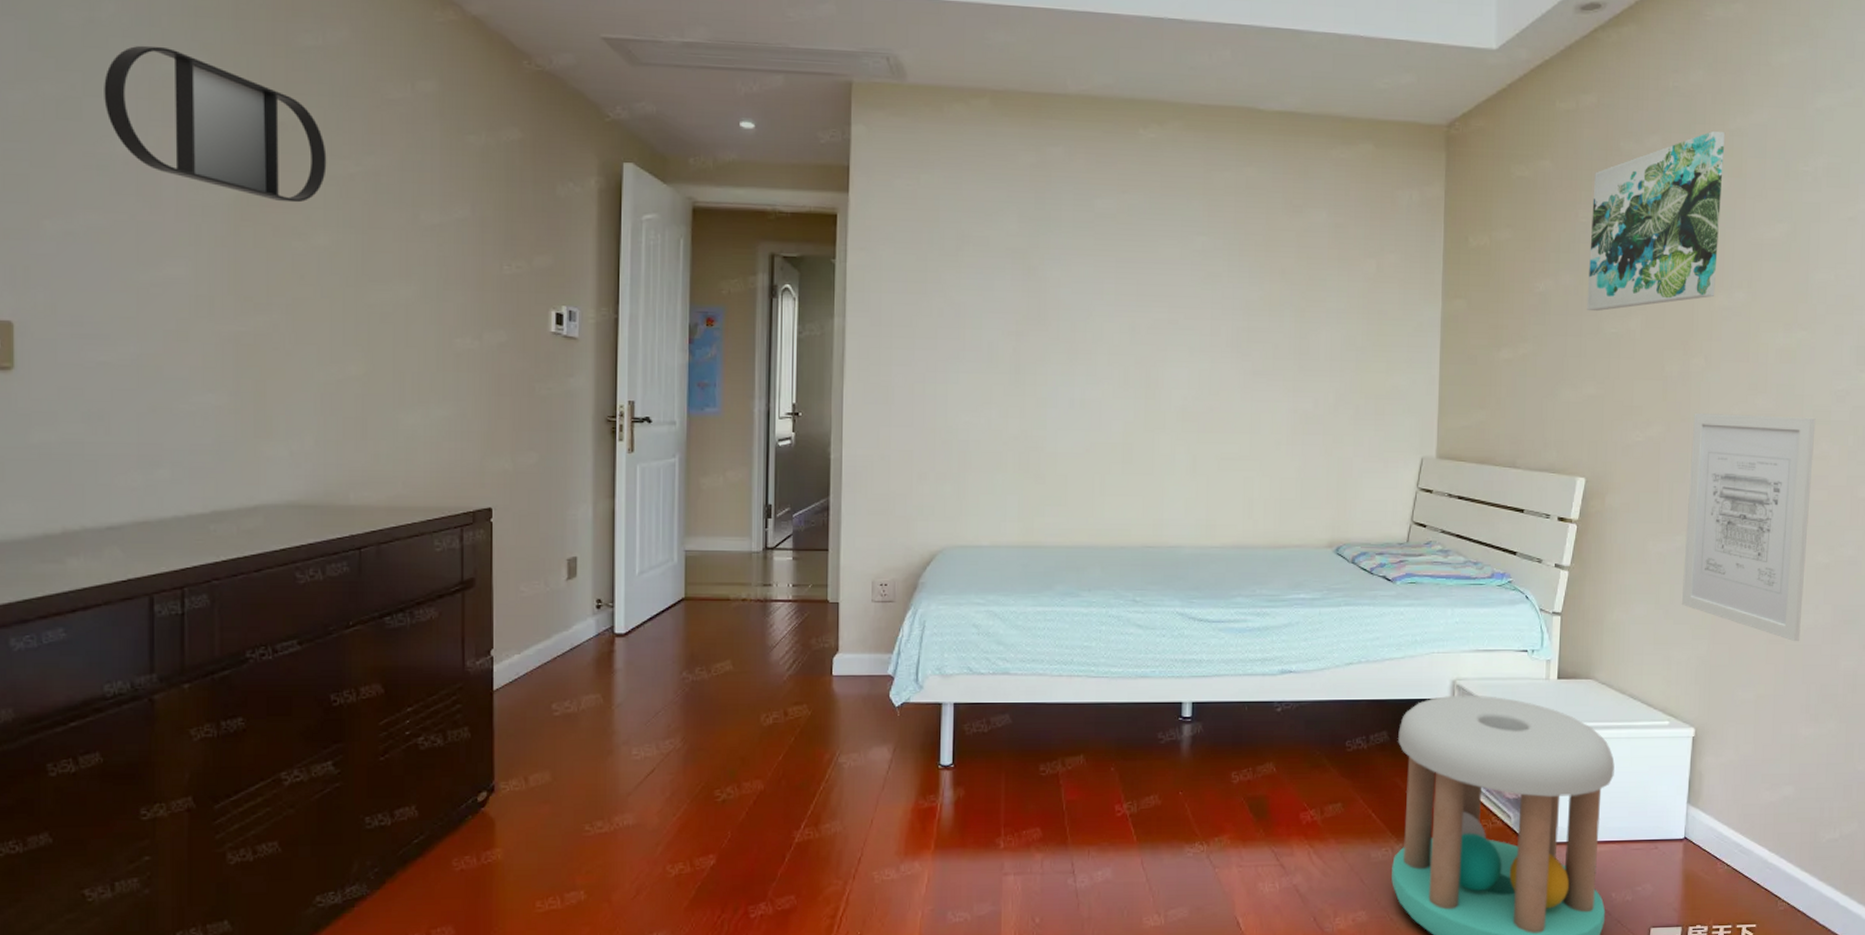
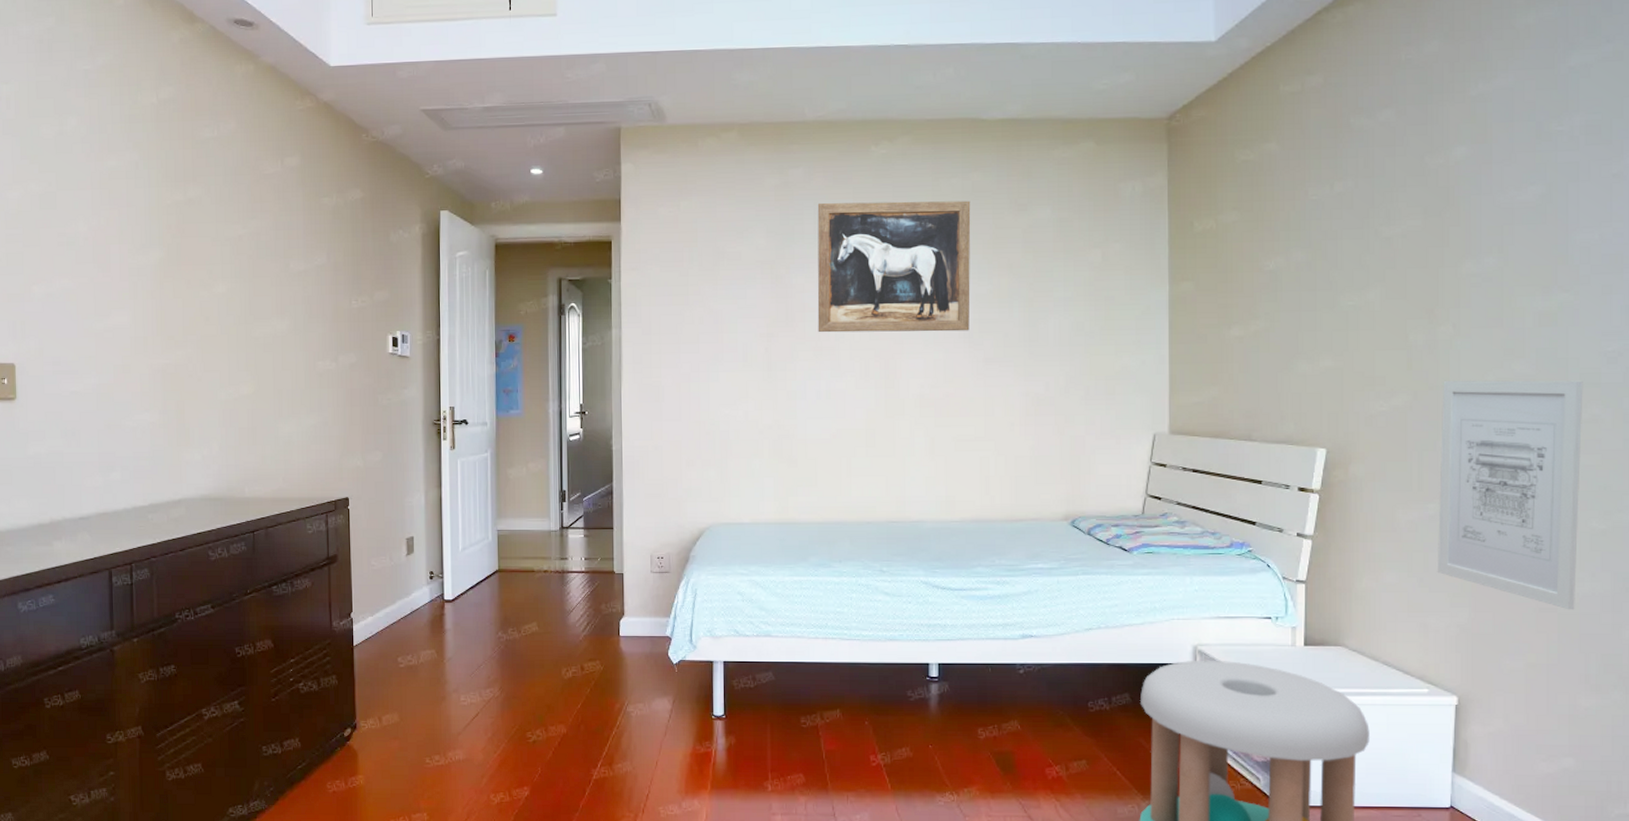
home mirror: present [104,45,327,203] -> none [70,148,223,261]
wall art: none [1073,187,1244,340] -> present [817,200,971,333]
wall art: present [1586,131,1726,312] -> none [1320,99,1467,286]

